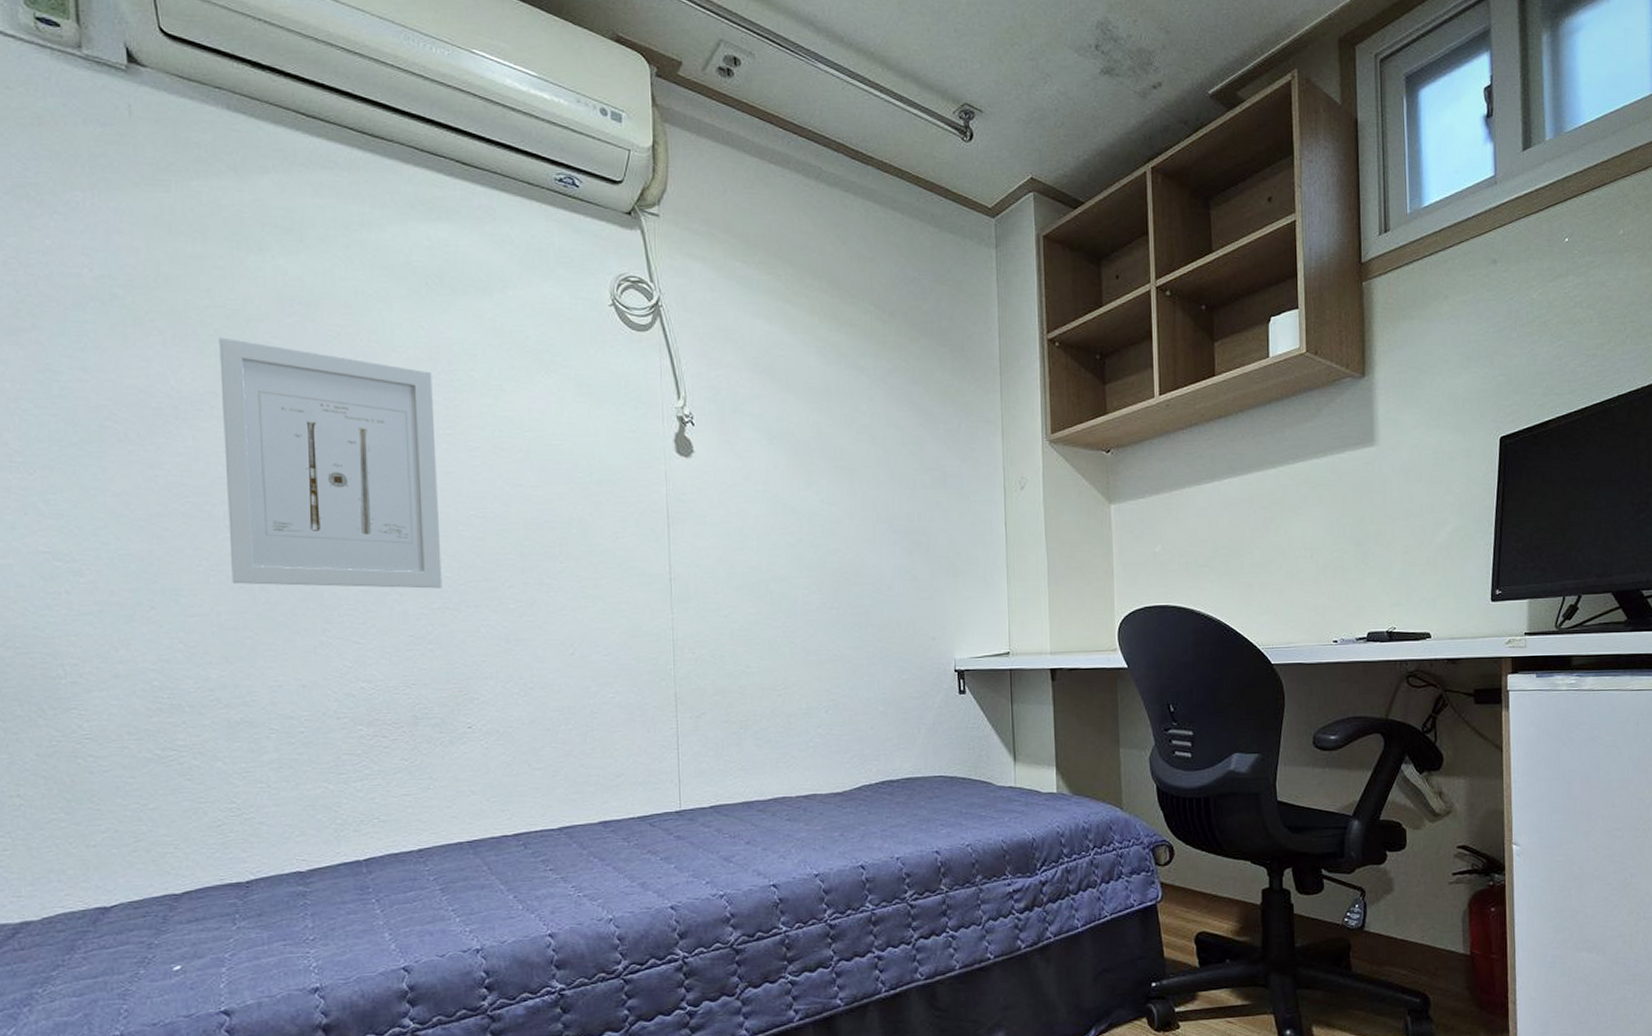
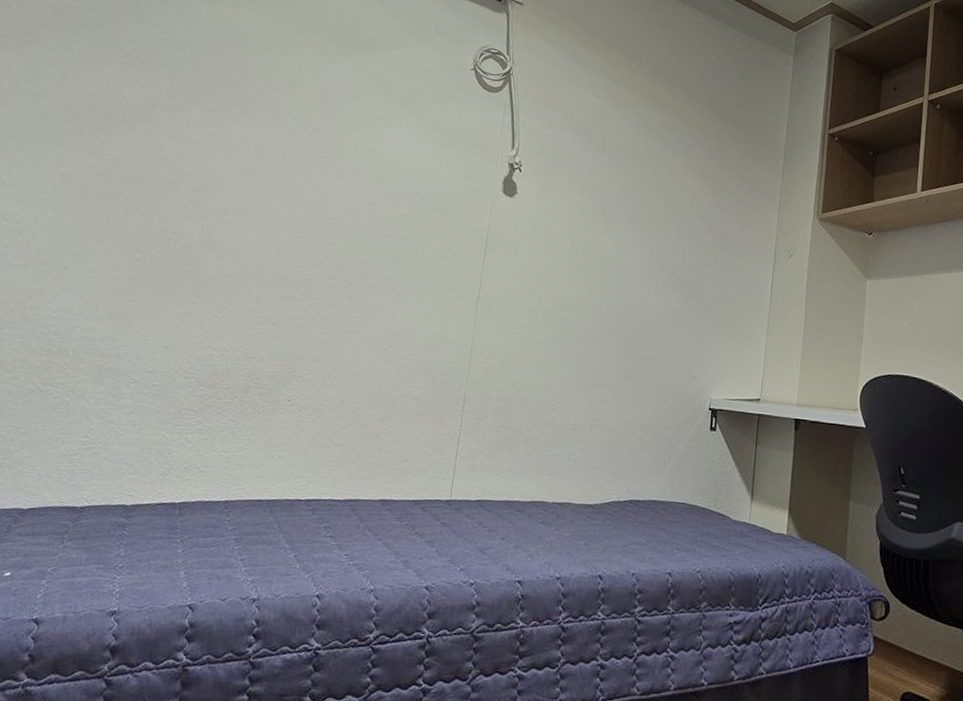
wall art: present [219,337,442,589] -> none [131,63,322,281]

